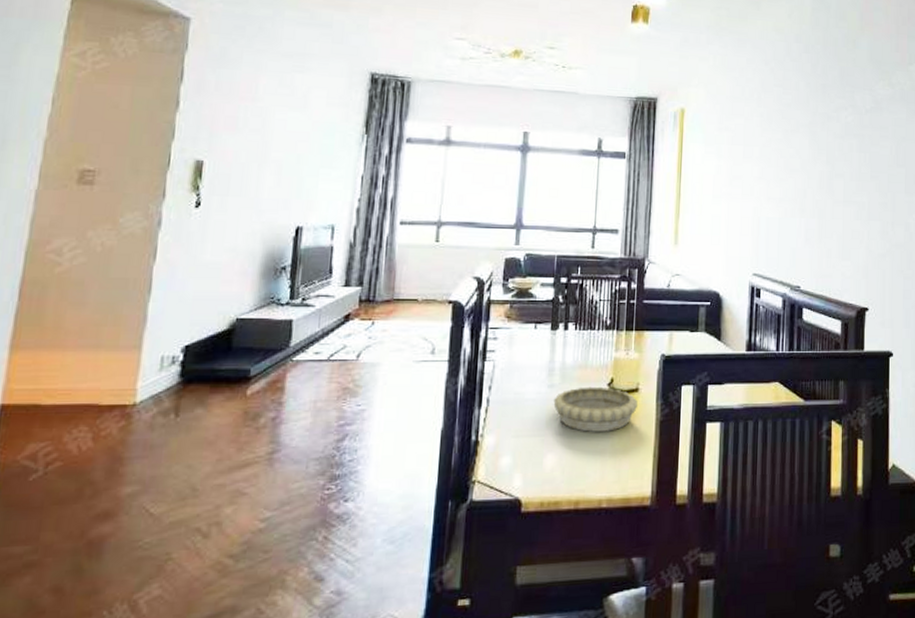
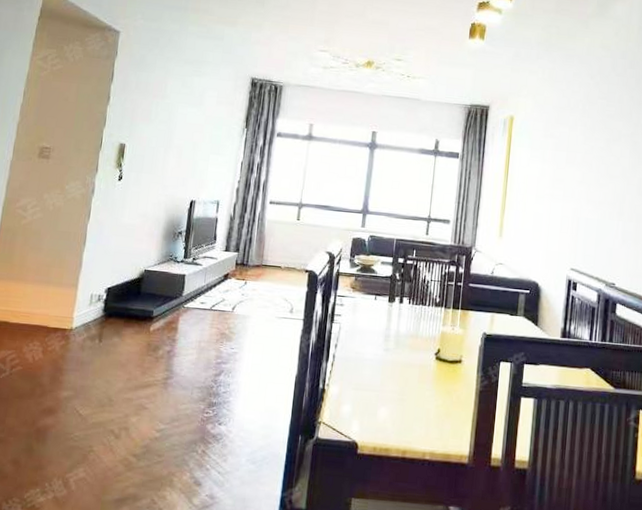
decorative bowl: present [553,386,638,432] -> none [388,353,460,395]

